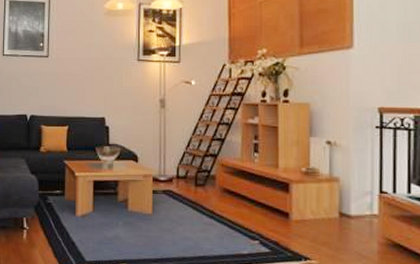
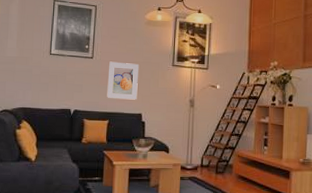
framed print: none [65,59,99,102] -> present [107,61,139,100]

